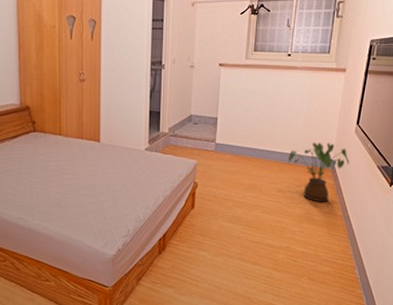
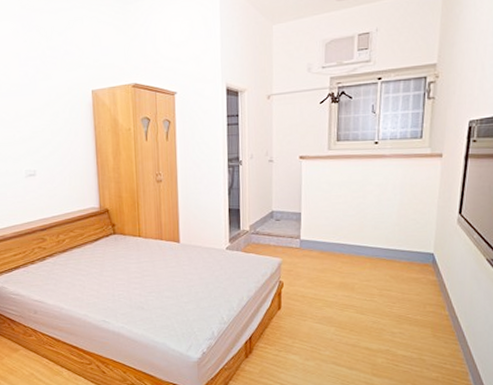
house plant: present [288,142,350,202] -> none [382,234,454,301]

